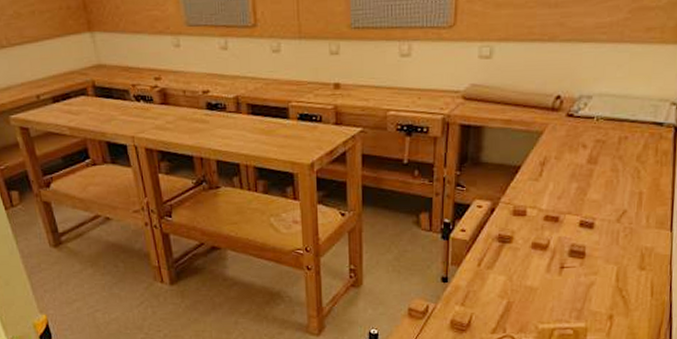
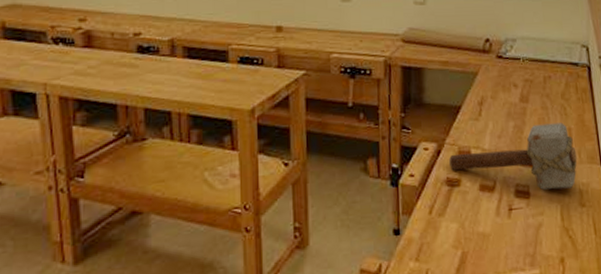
hammer: none [501,186,645,252] -> present [448,122,577,190]

